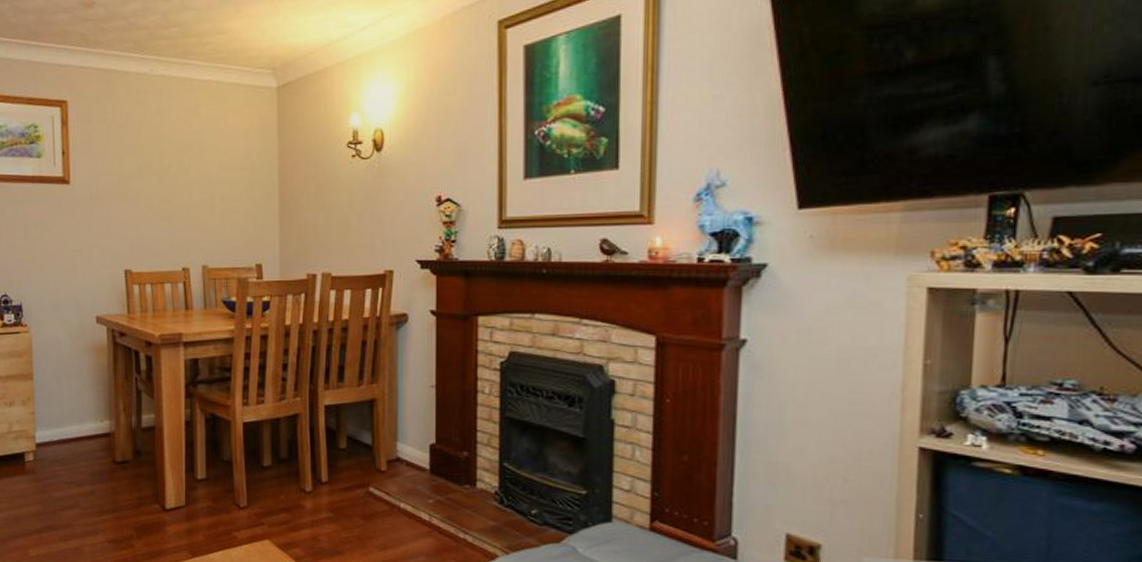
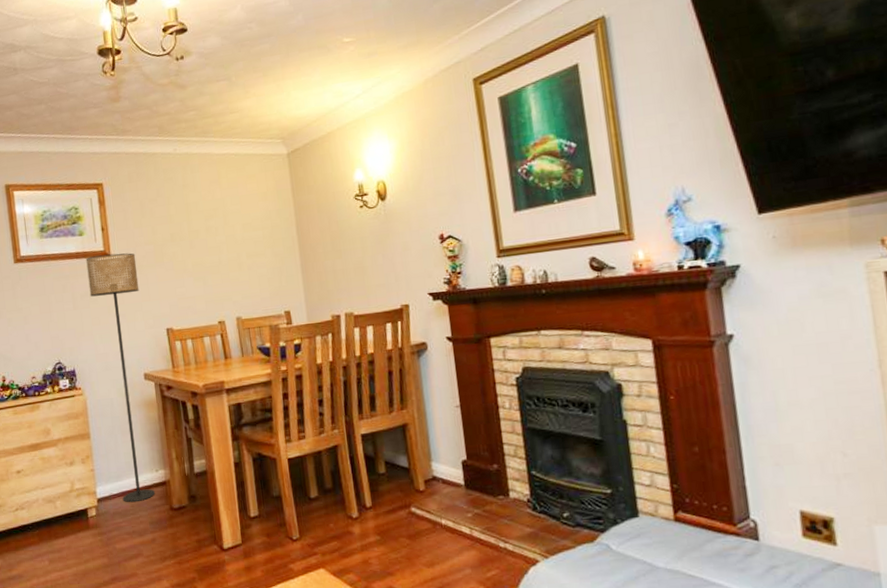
floor lamp: none [42,181,99,452] -> present [86,253,156,503]

